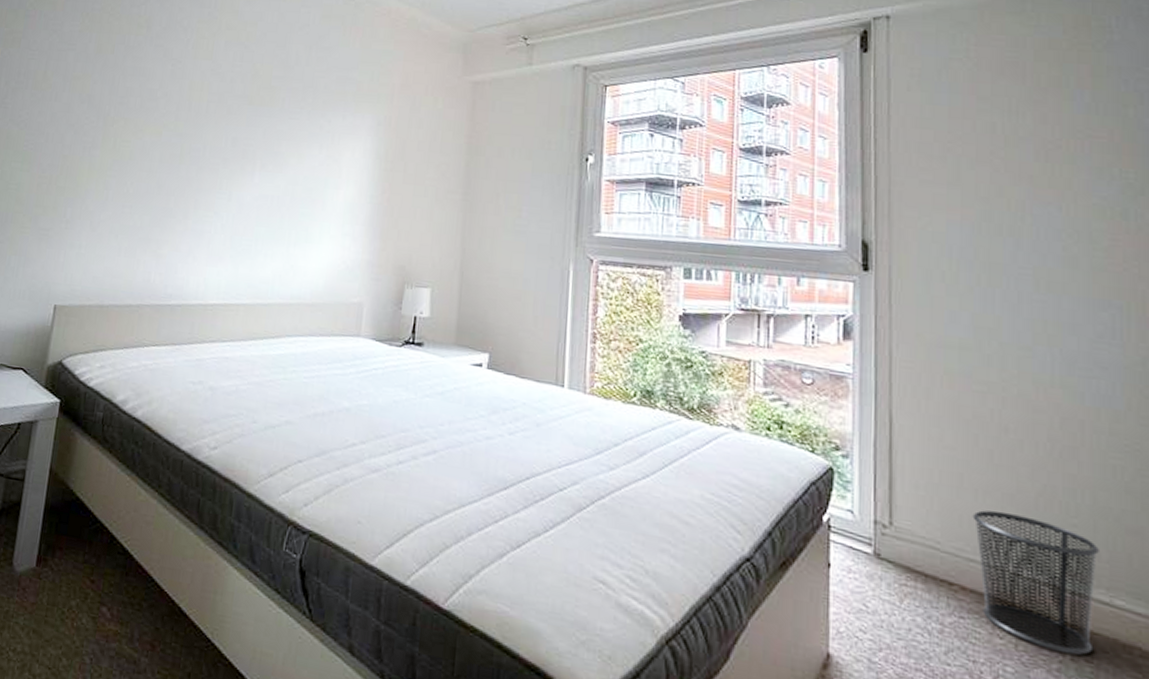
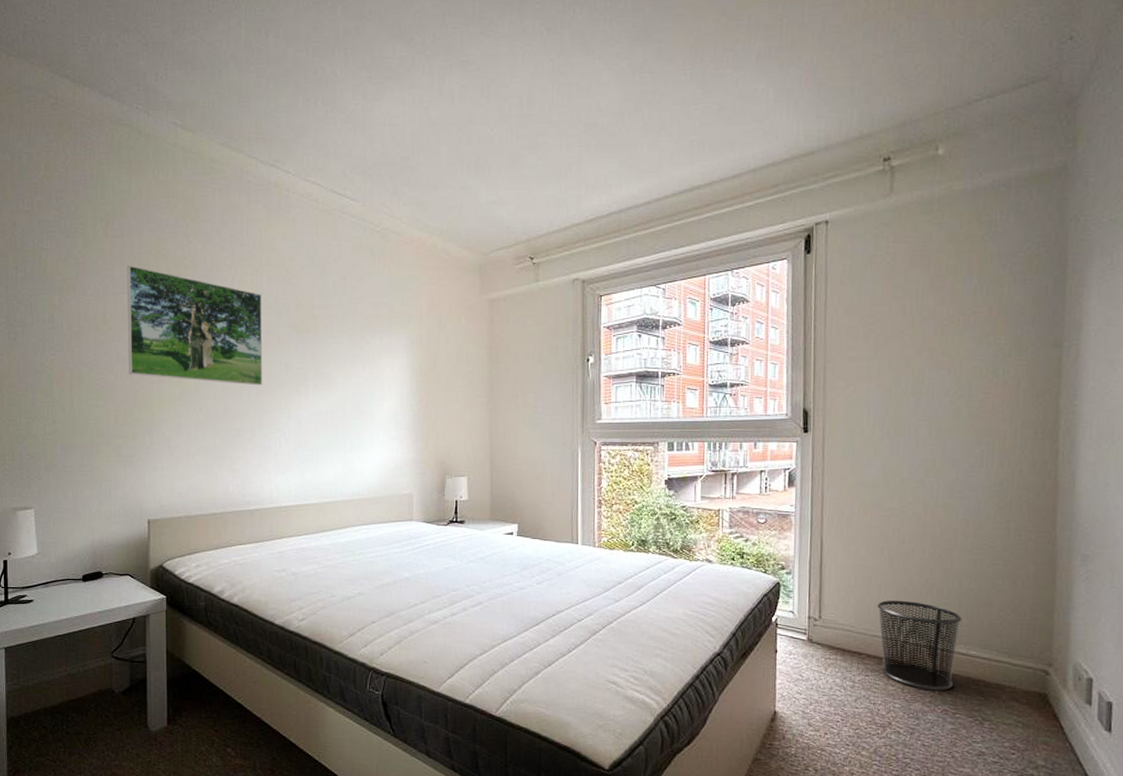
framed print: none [61,21,216,161] -> present [127,265,263,386]

